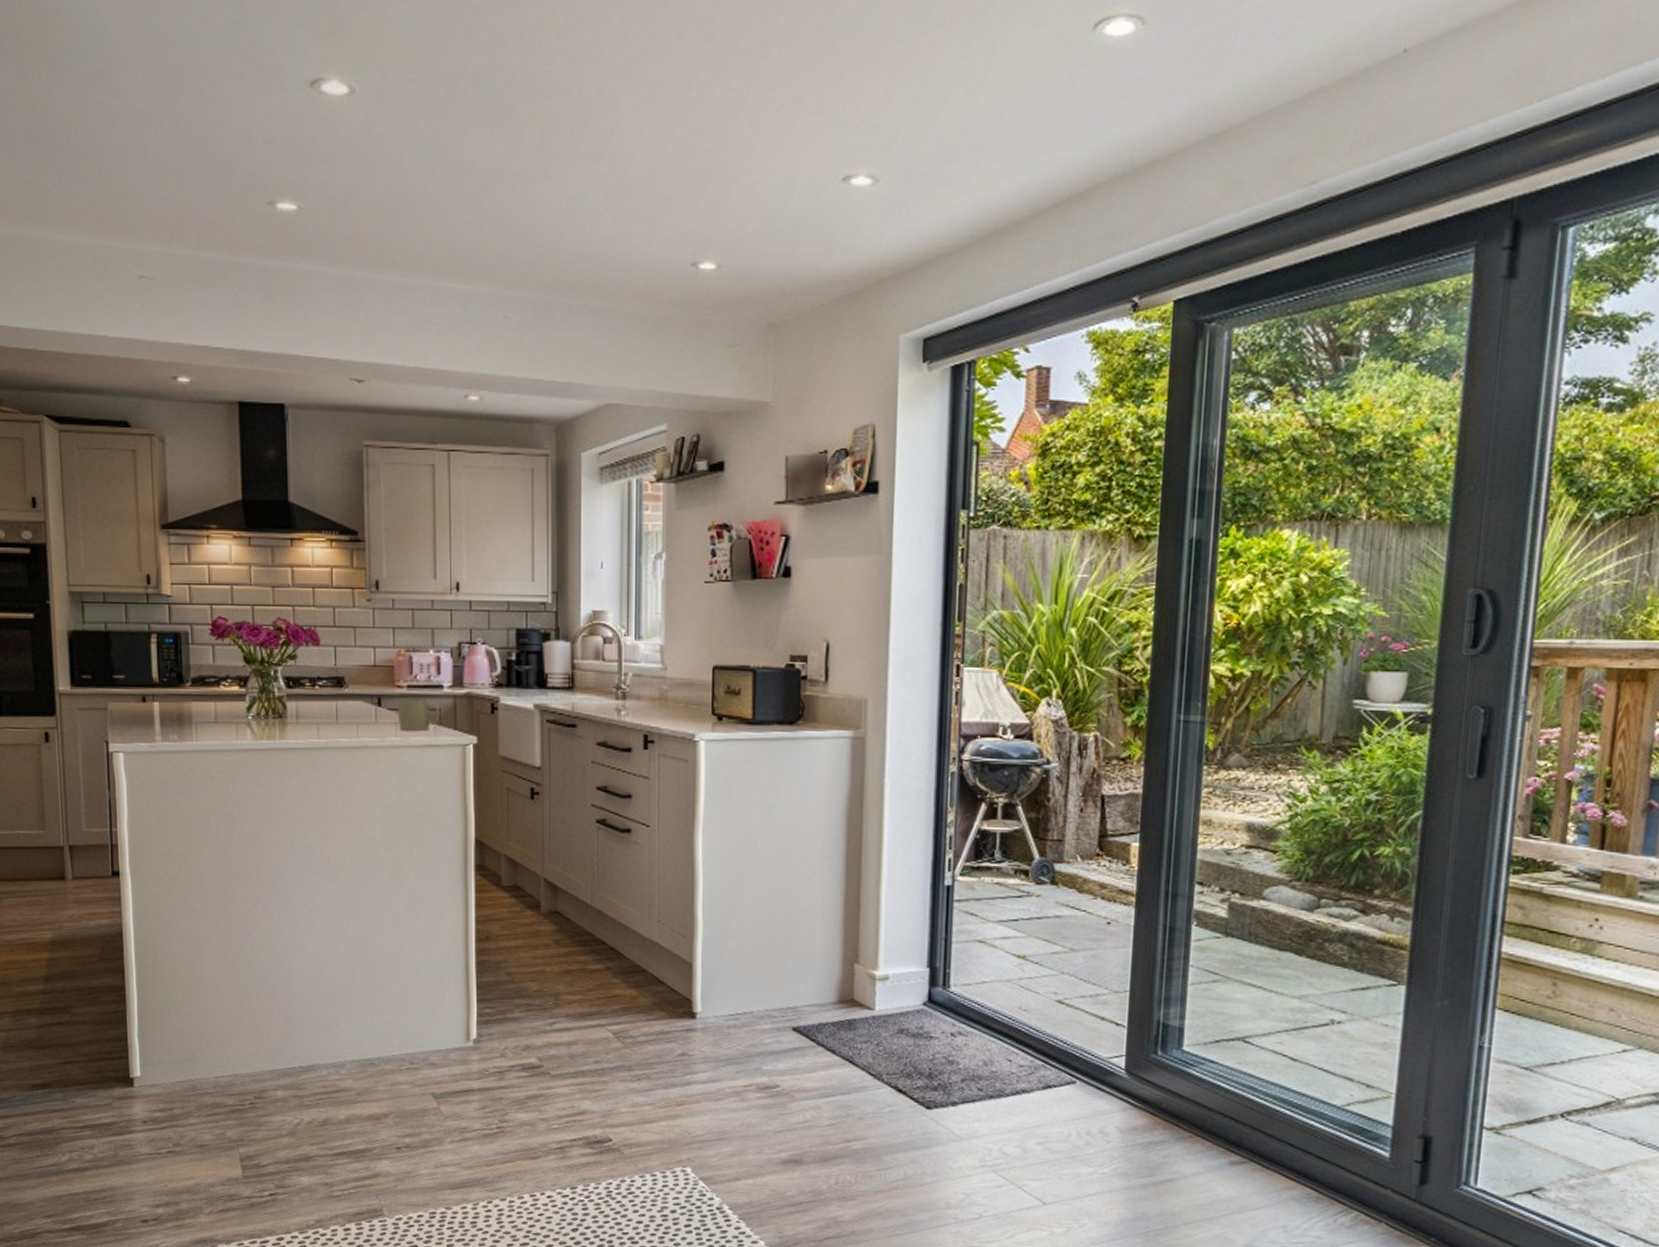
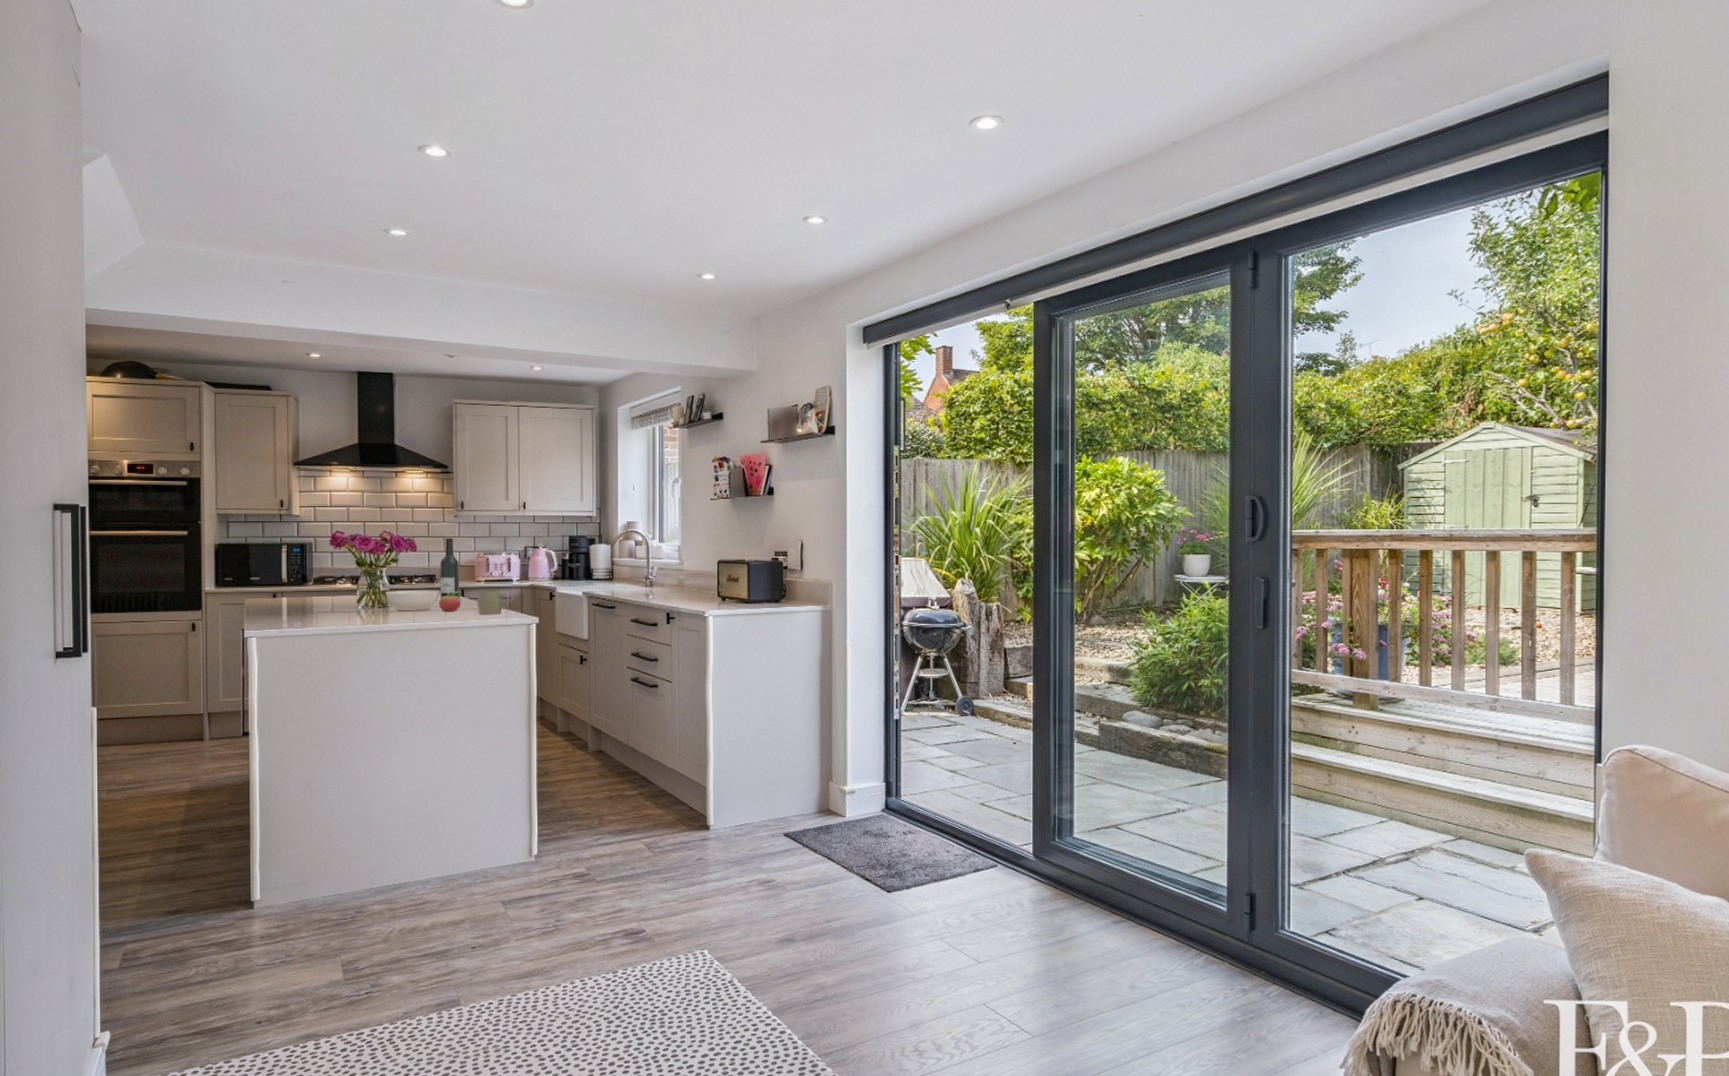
bowl: none [281,696,350,725] -> present [385,590,440,612]
wine bottle: none [349,628,375,710] -> present [440,537,459,599]
fruit: none [349,699,377,728] -> present [439,591,460,613]

